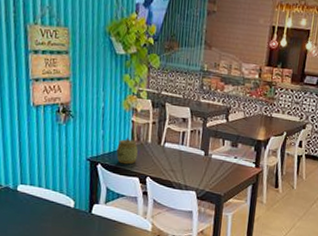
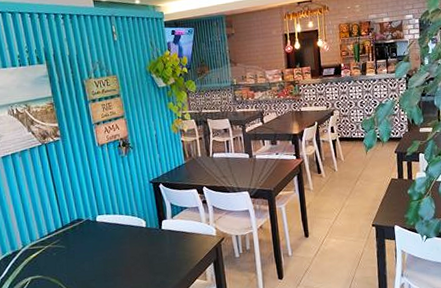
jar: present [116,137,138,165] -> none [173,155,192,180]

